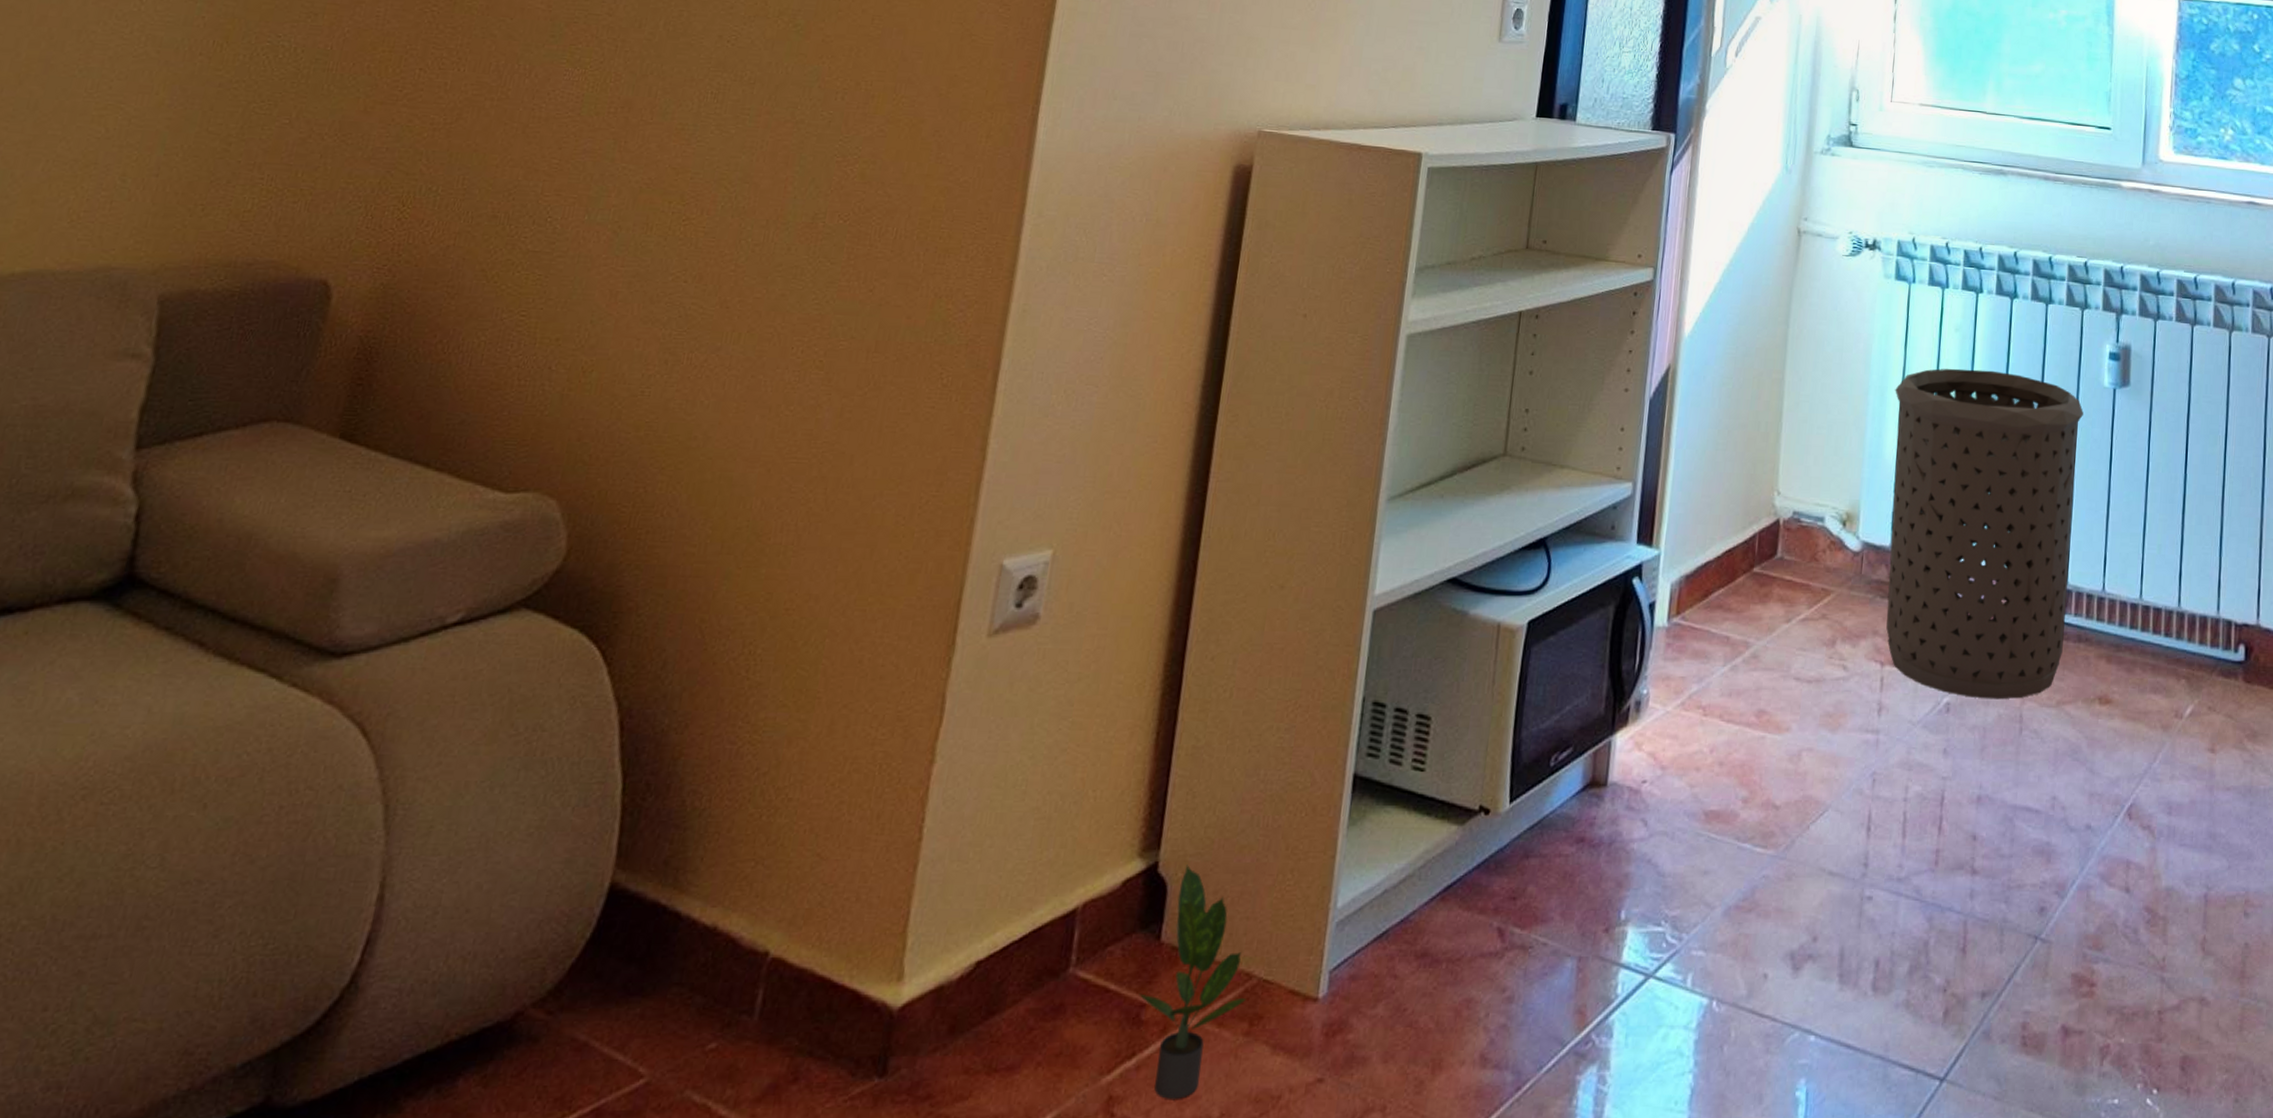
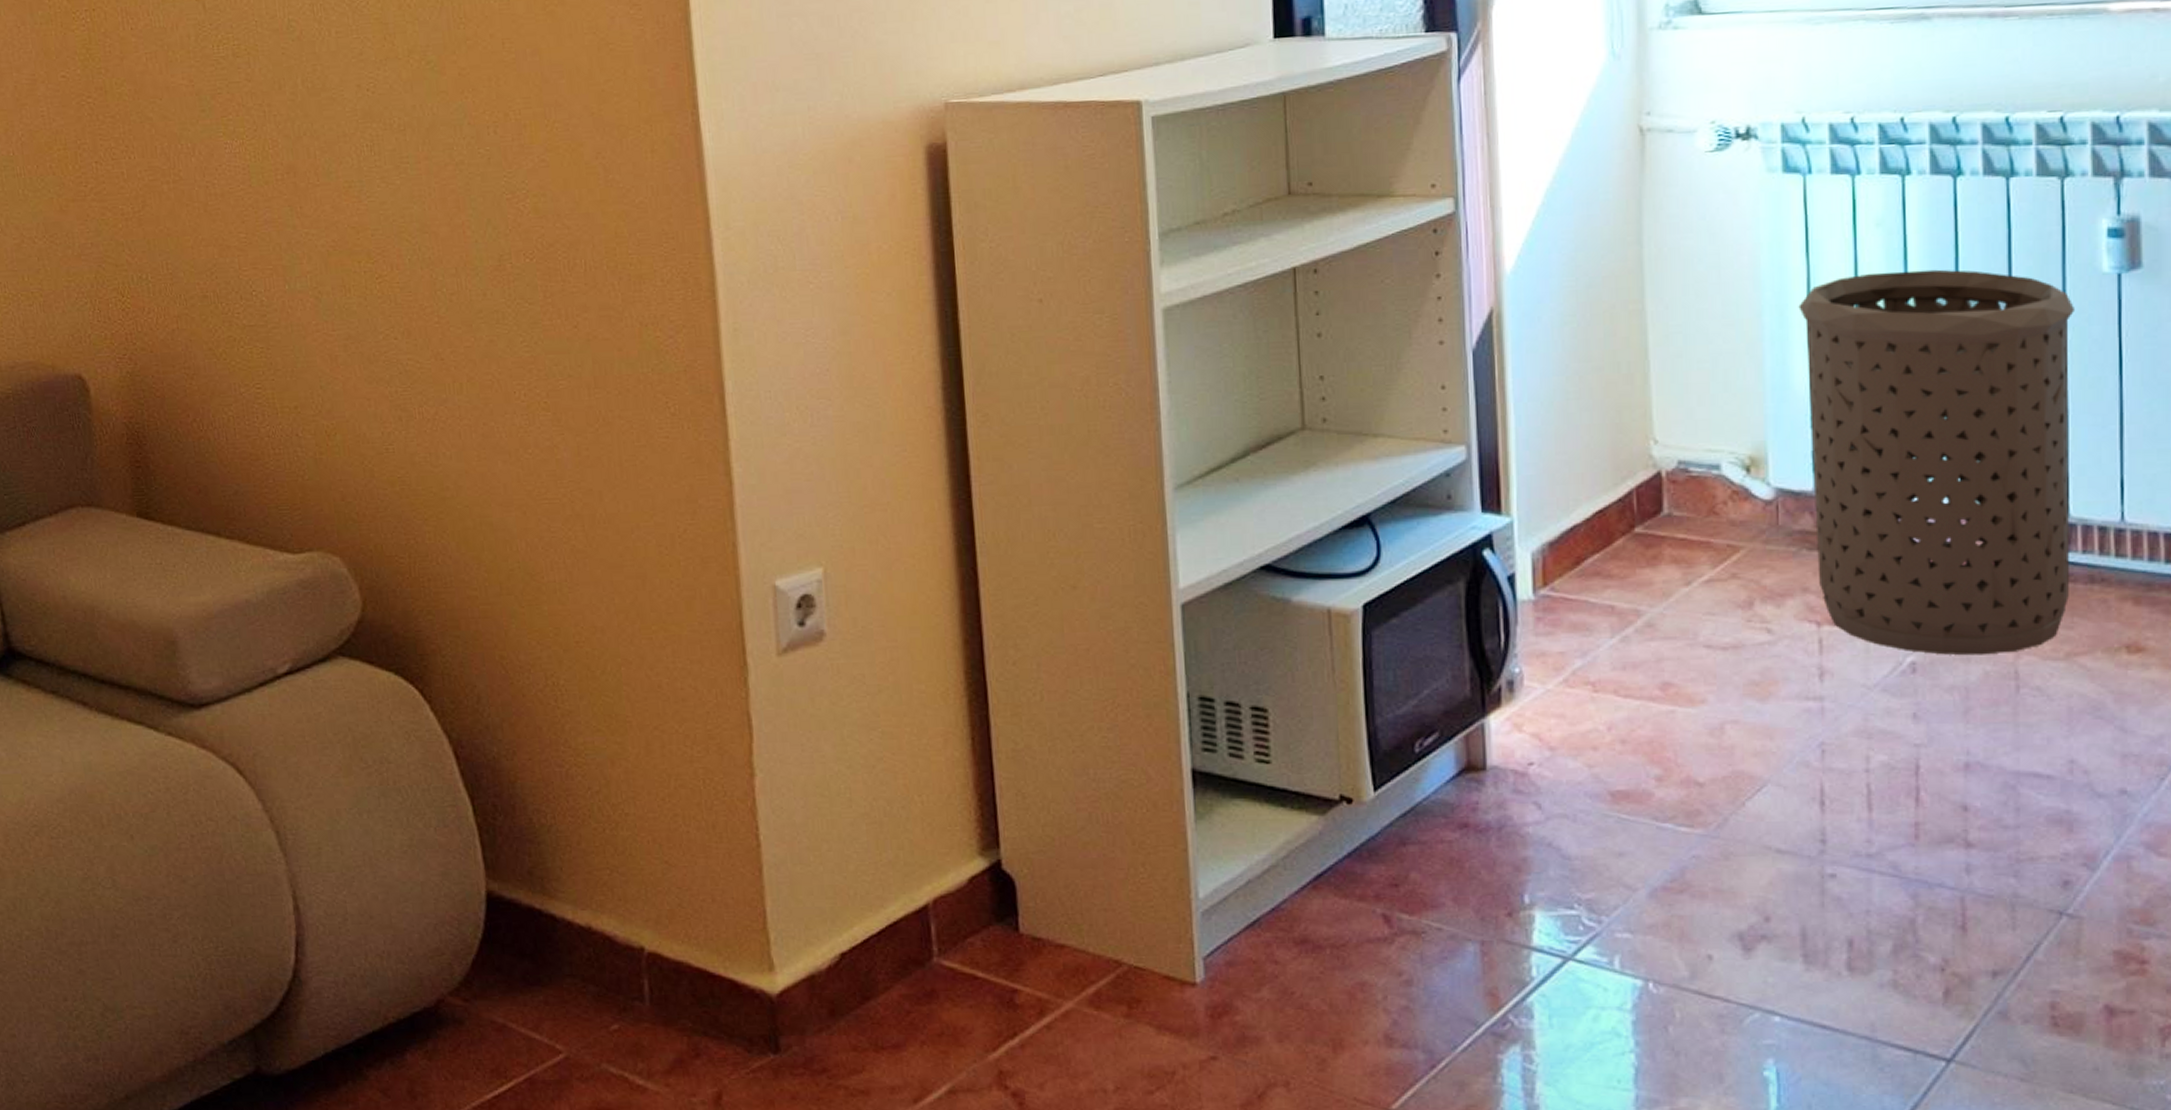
potted plant: present [1139,865,1246,1099] -> none [1008,862,1120,1074]

